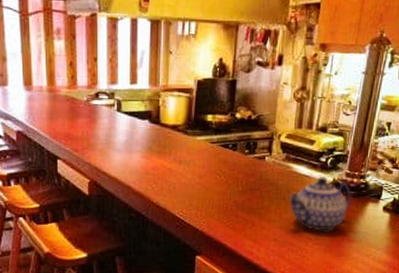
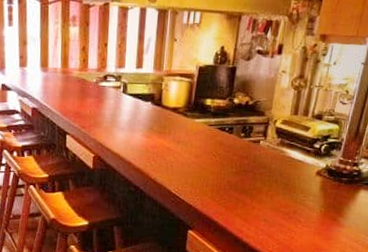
teapot: present [289,176,352,231] -> none [281,161,344,215]

